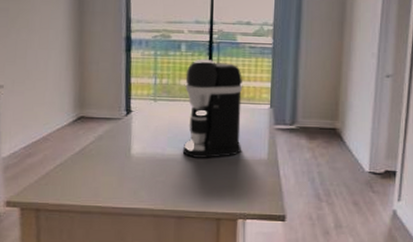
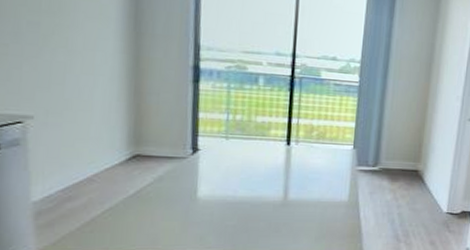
coffee maker: present [182,58,243,158] -> none [257,94,326,201]

